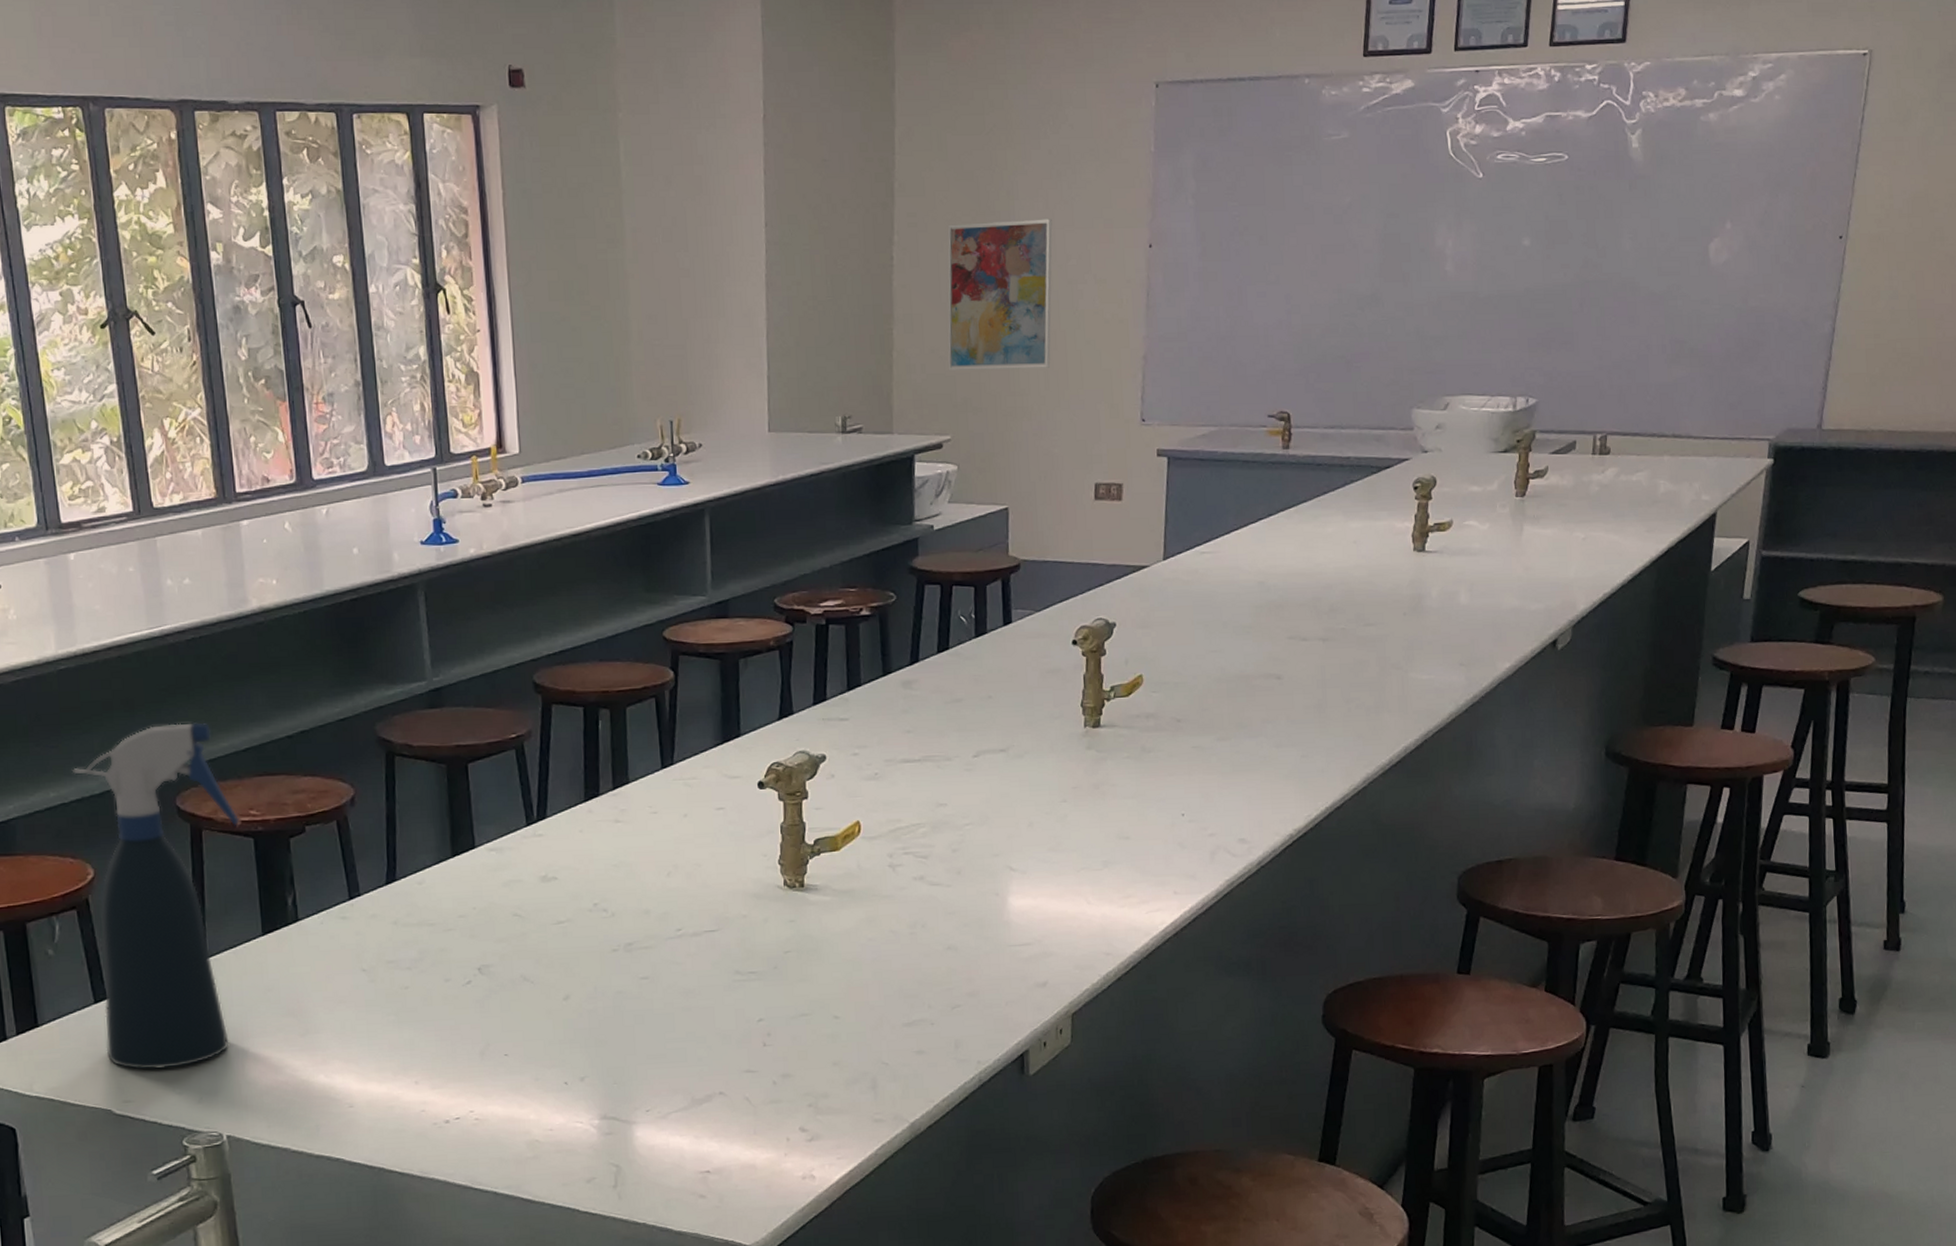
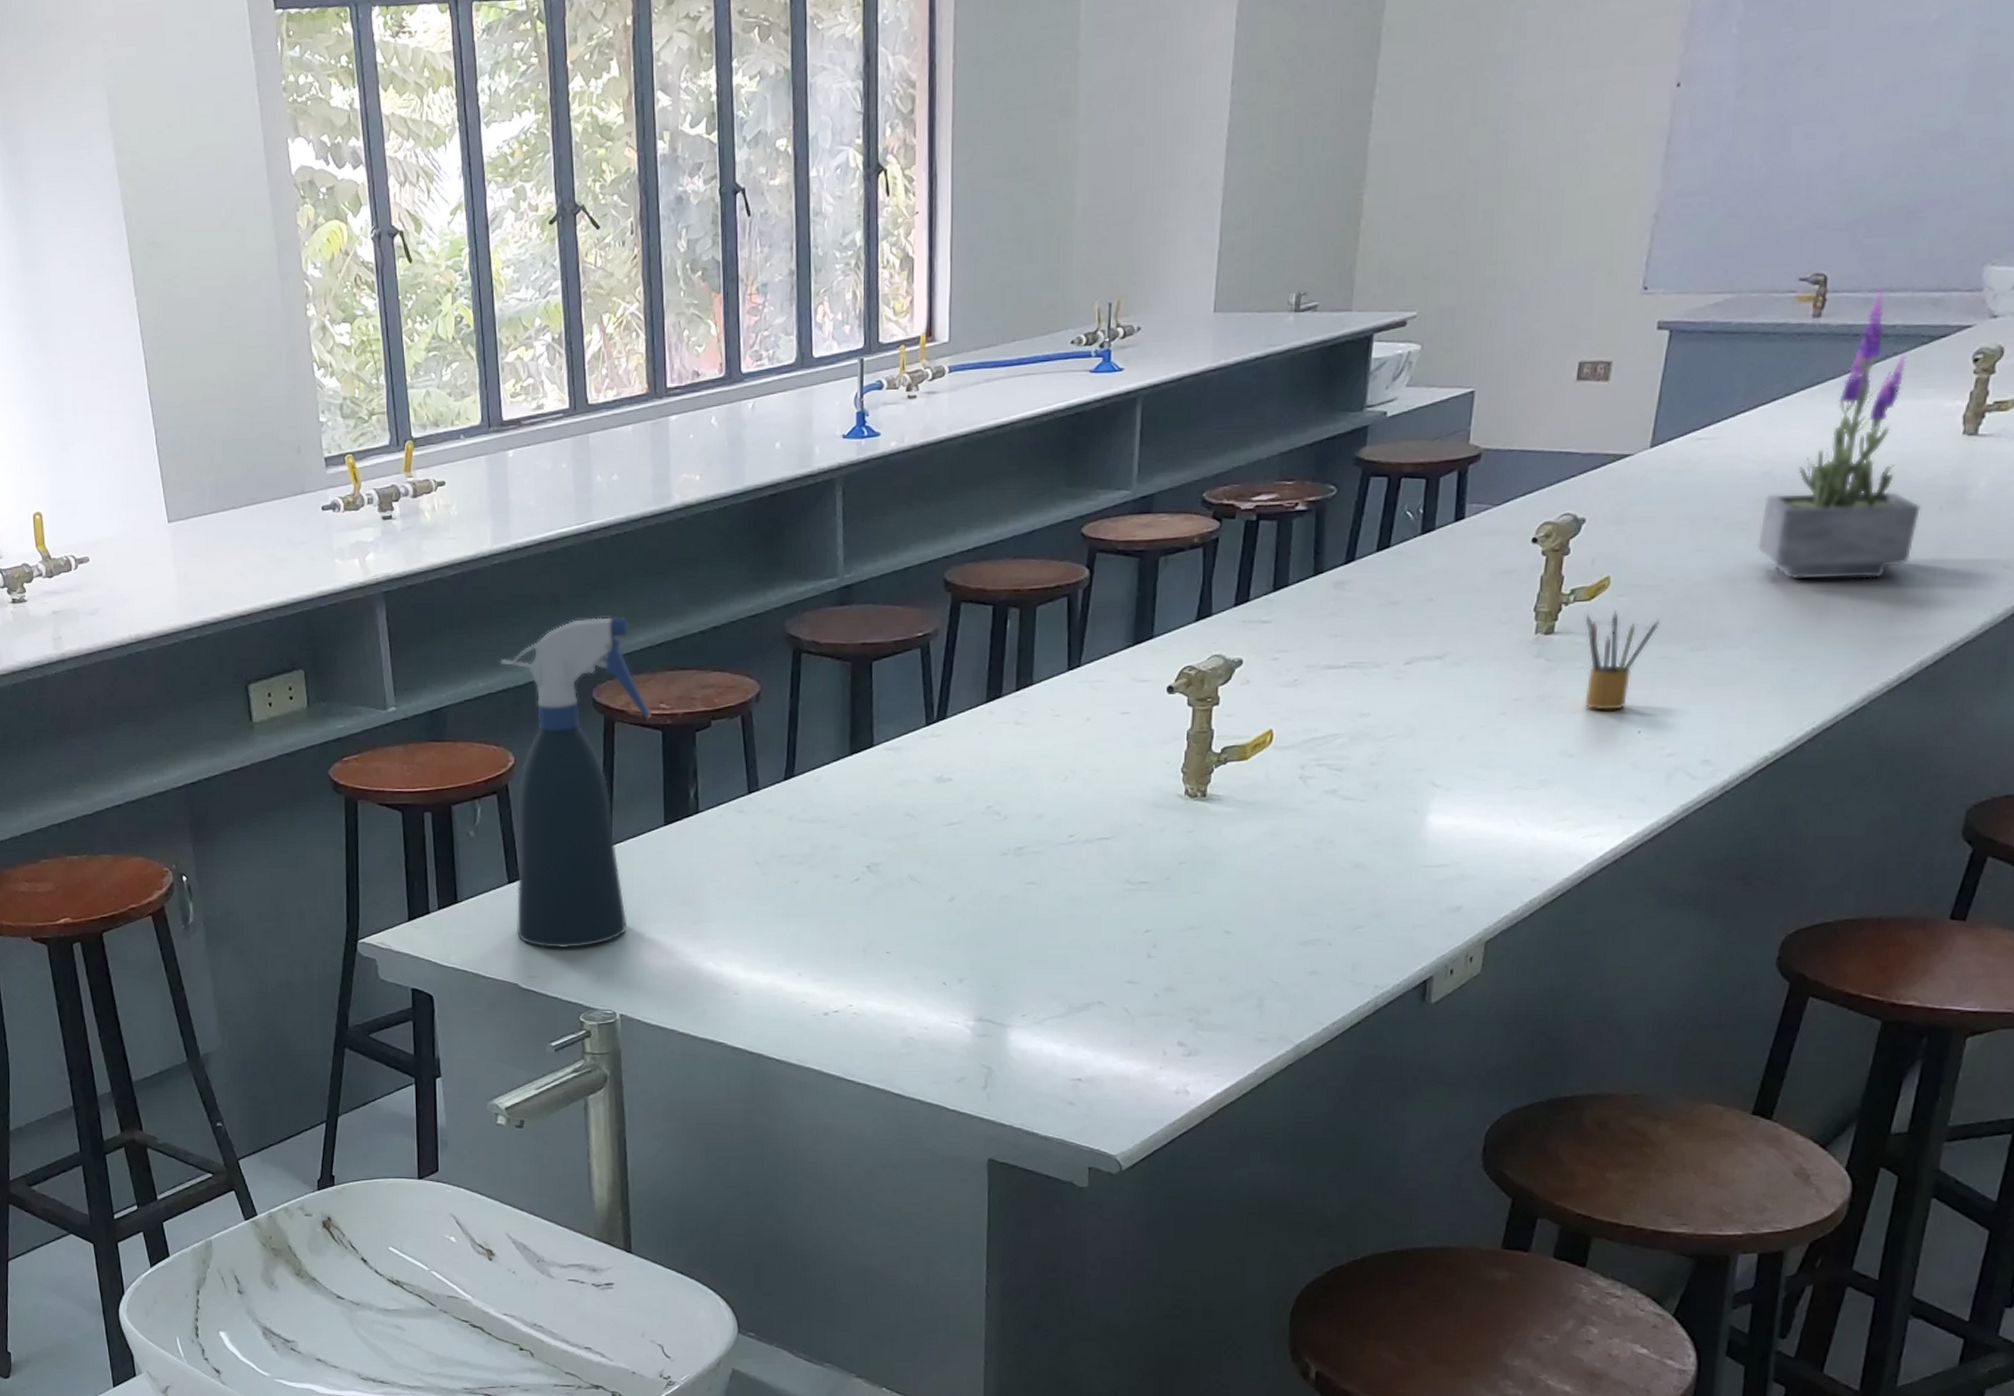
wall art: present [948,219,1053,371] -> none [1422,59,1563,238]
pencil box: none [1125,705,1190,796] -> present [1584,610,1660,710]
potted plant: none [1261,424,1388,677] -> present [1756,287,1921,580]

